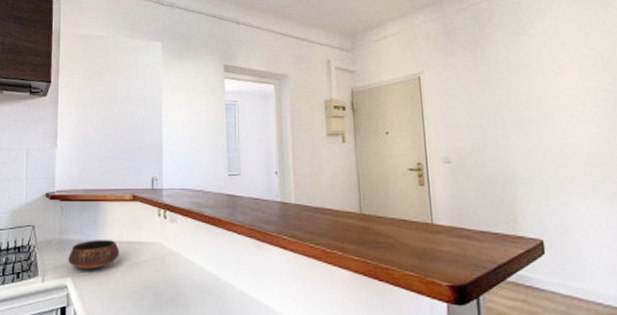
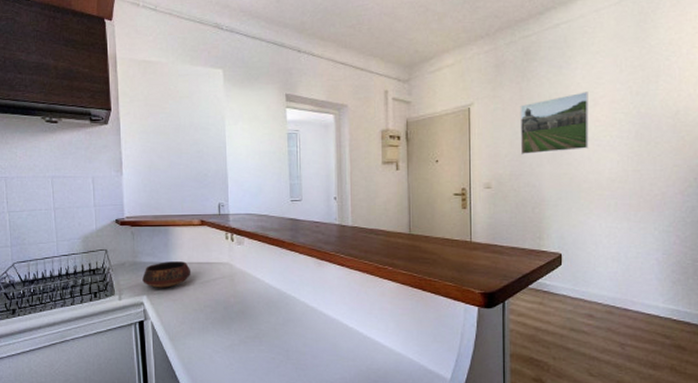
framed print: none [475,58,561,126] -> present [520,91,589,154]

